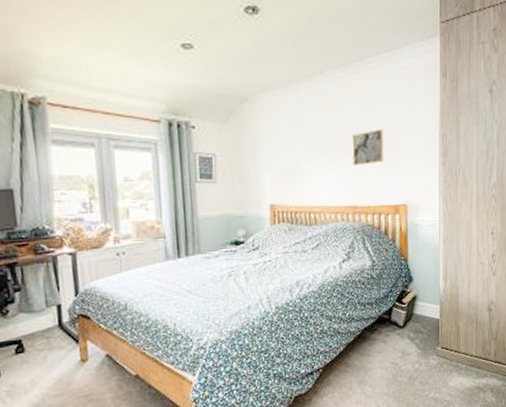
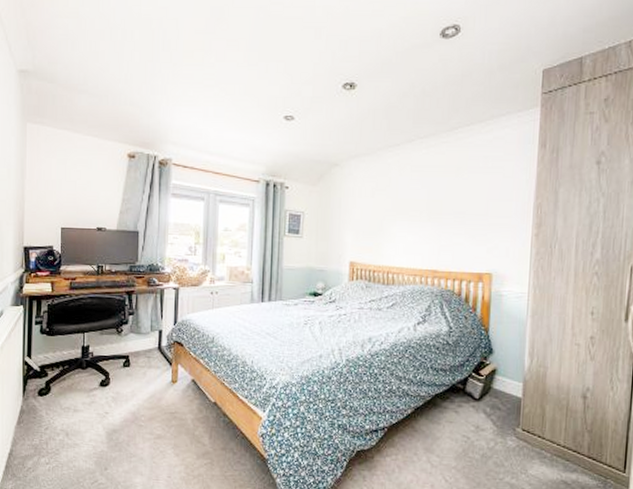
wall art: present [352,129,383,166] -> none [436,196,471,231]

